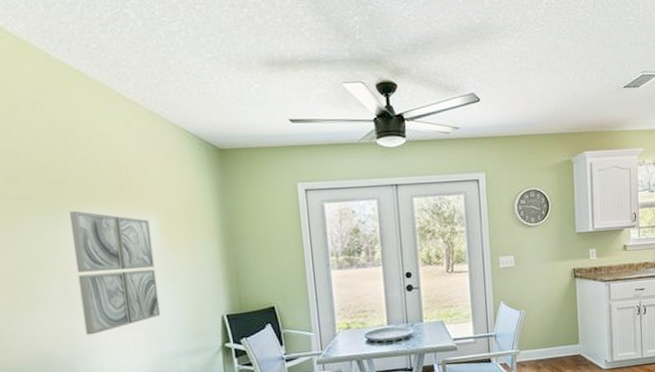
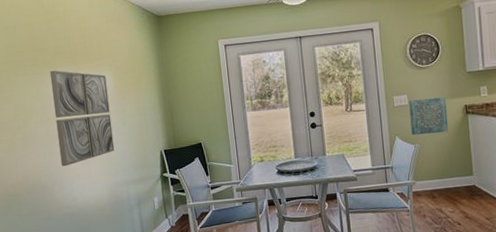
wall art: none [515,259,556,301] -> present [409,97,449,136]

